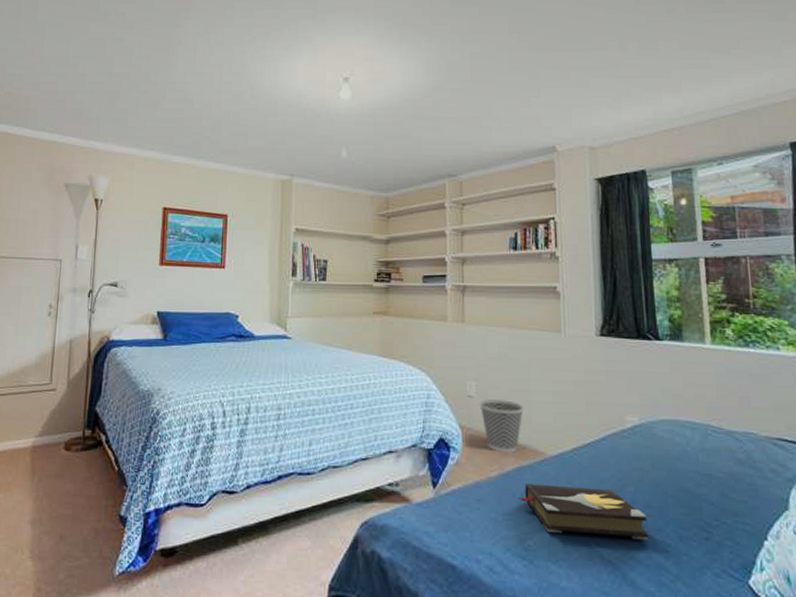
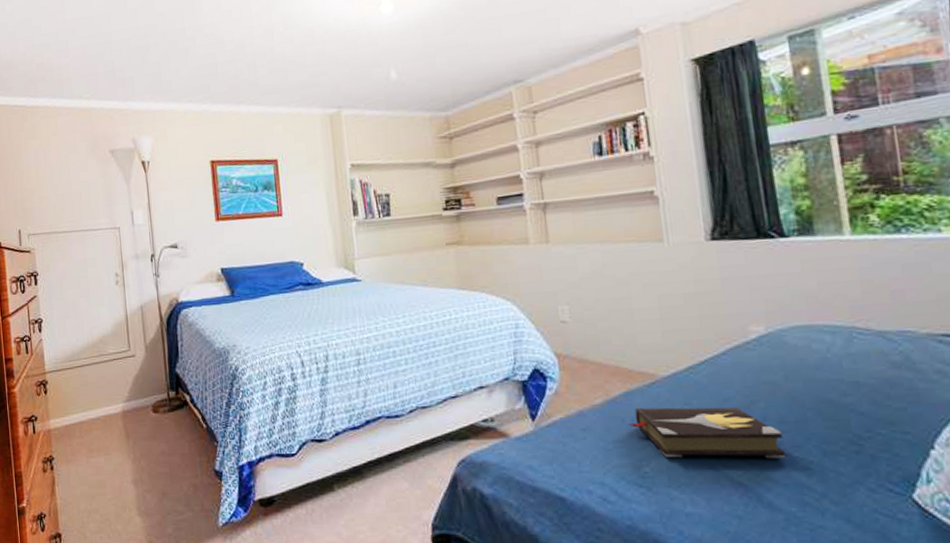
wastebasket: present [479,399,525,453] -> none [574,322,628,378]

